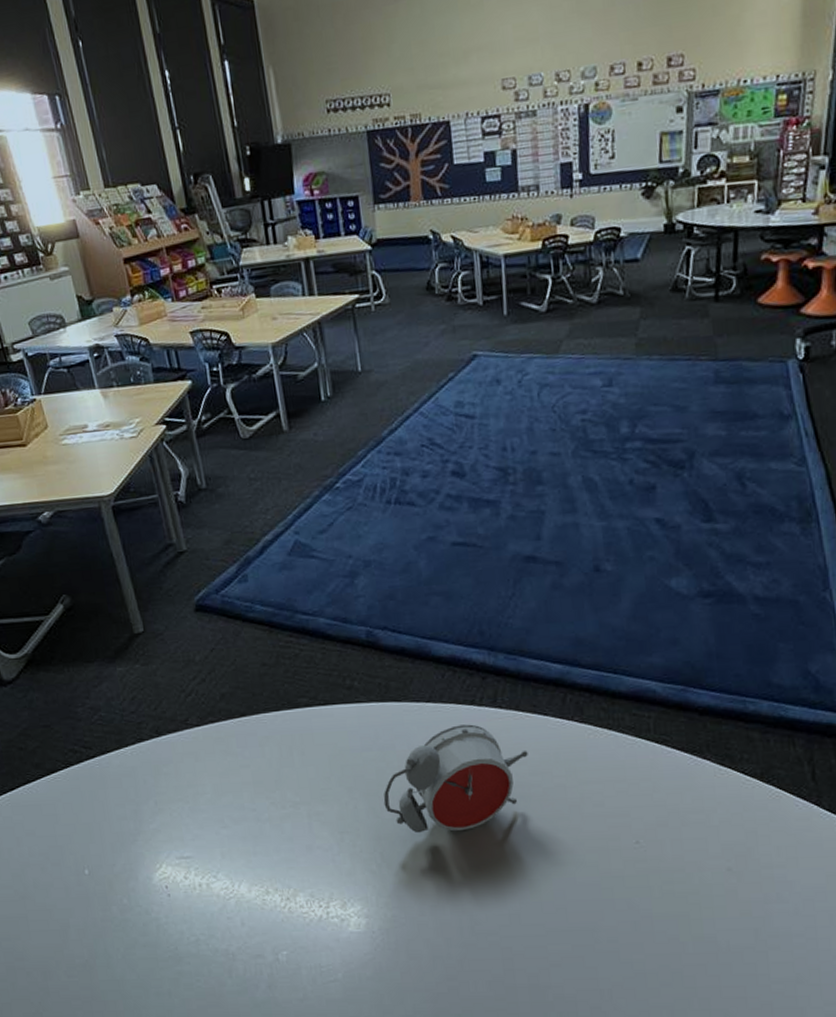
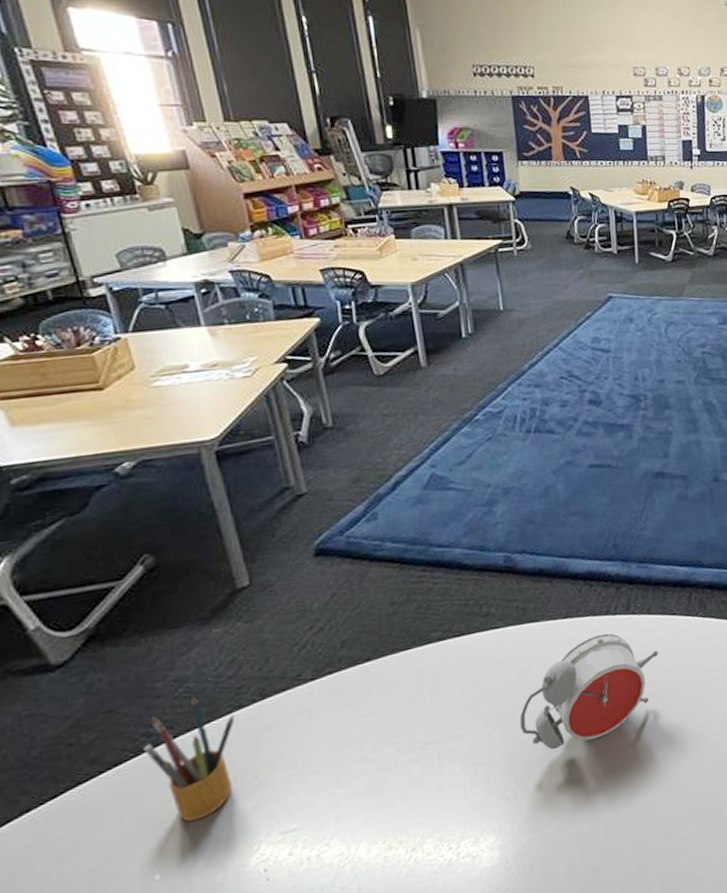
pencil box: none [71,723,139,831] -> present [144,695,235,822]

